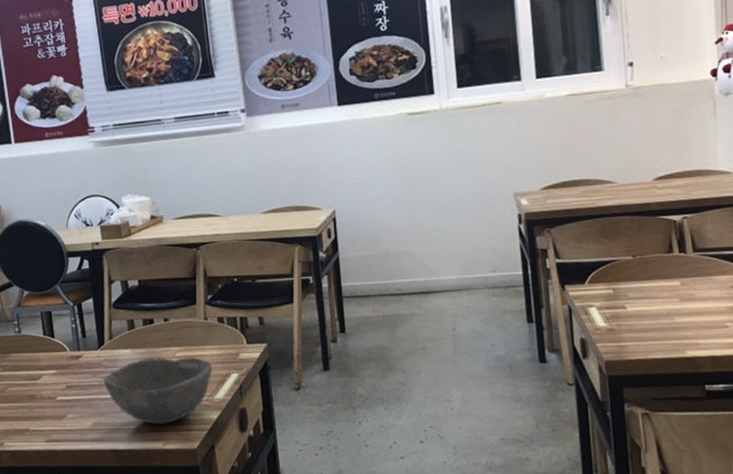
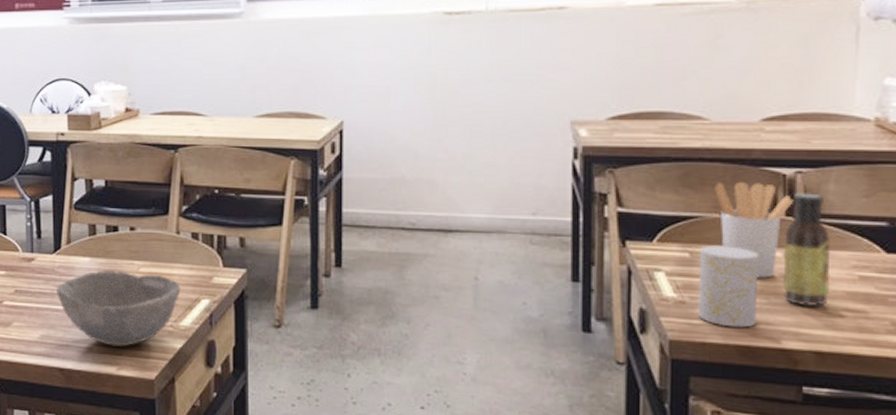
cup: none [620,281,667,346] -> present [698,245,759,328]
utensil holder: none [626,229,684,304] -> present [715,181,794,279]
sauce bottle: none [680,233,717,322] -> present [783,192,831,307]

